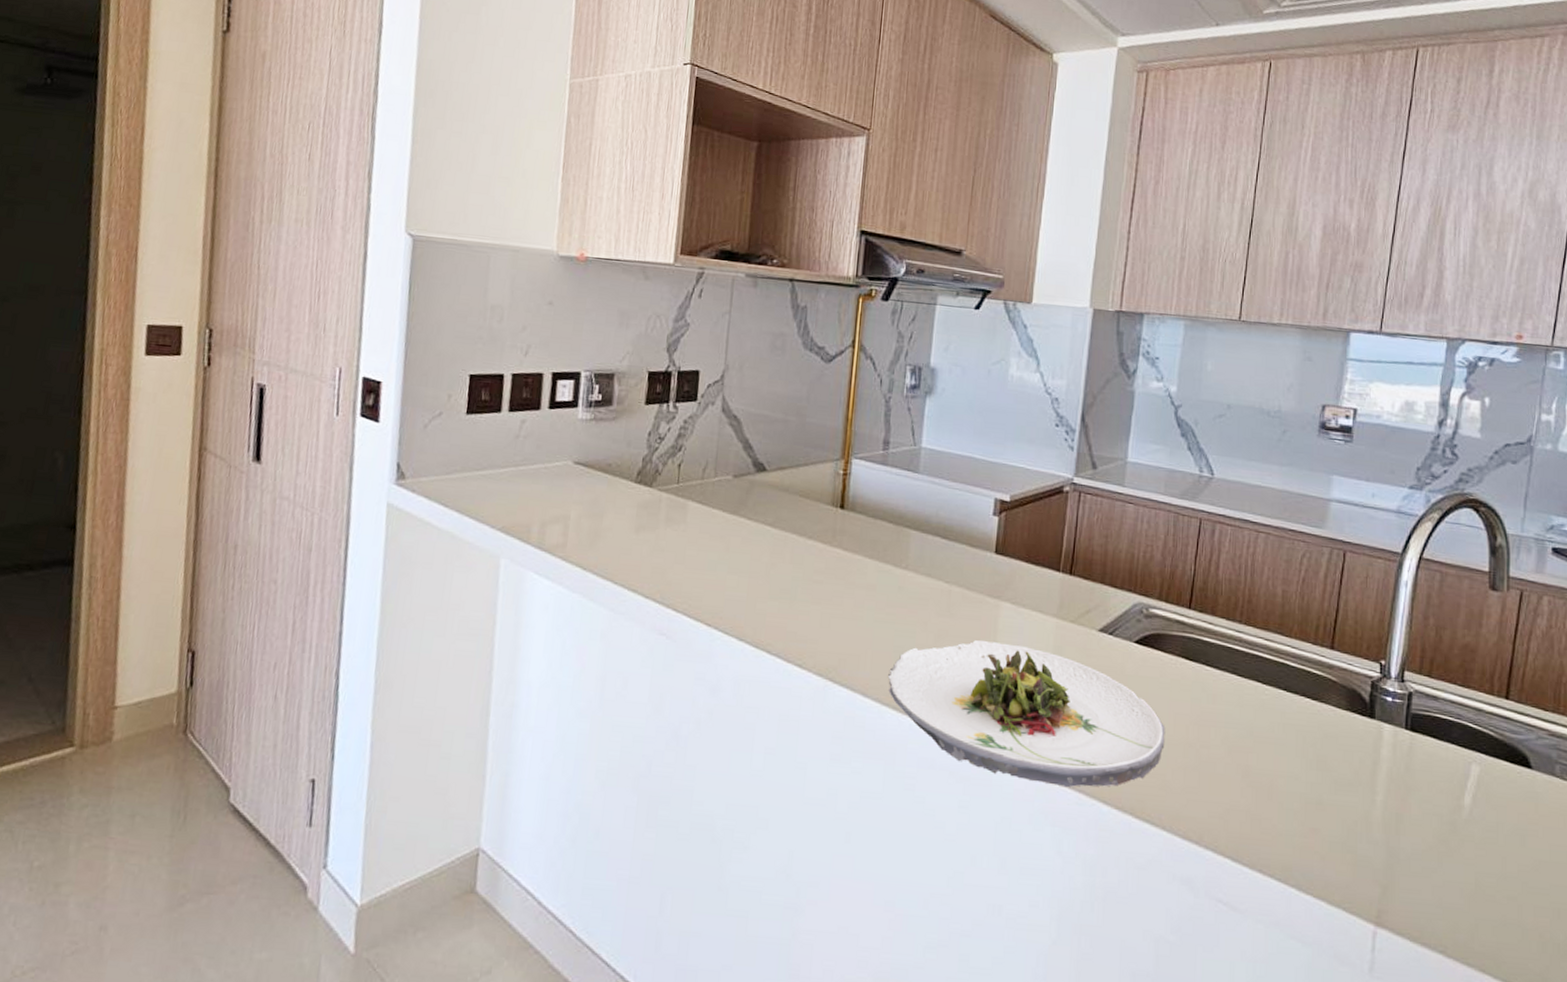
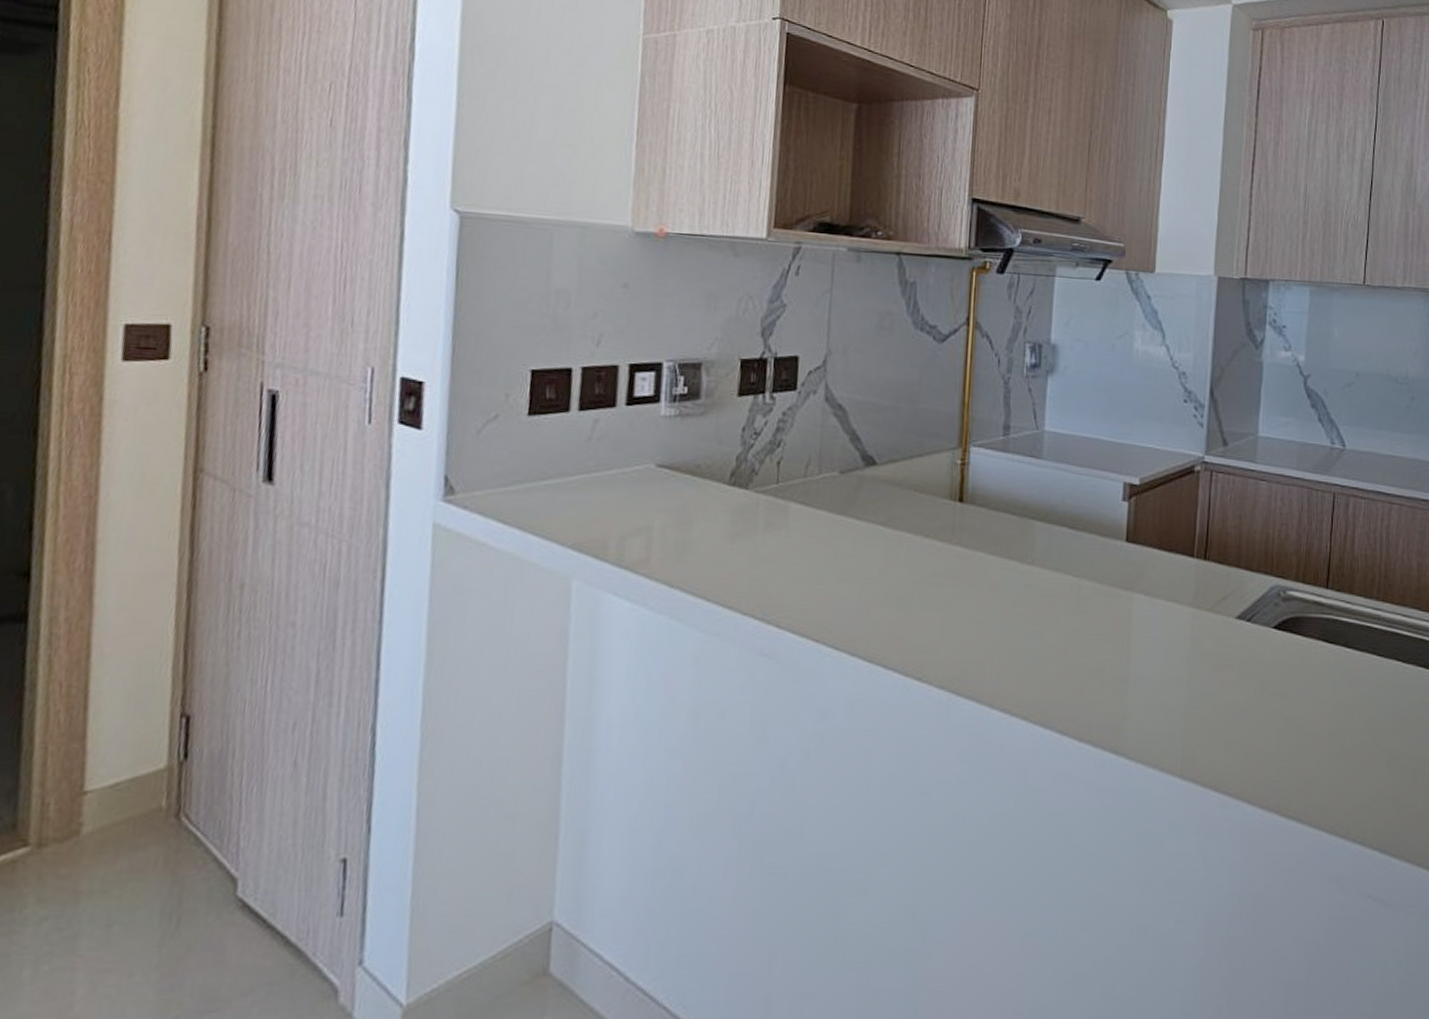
salad plate: present [888,639,1165,787] -> none [1017,636,1308,789]

